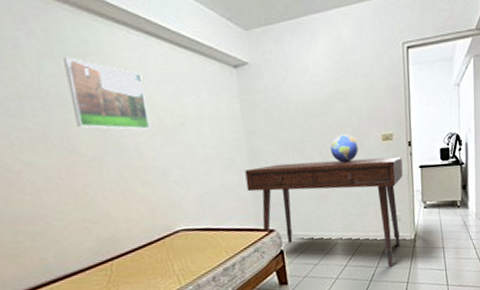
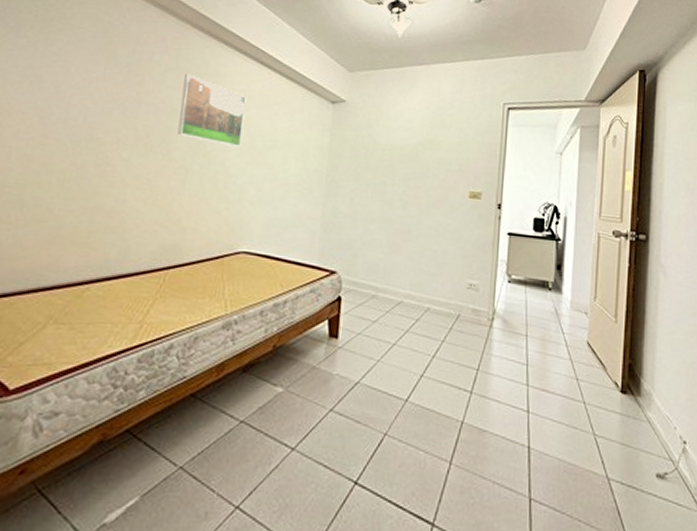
desk: present [245,156,403,268] -> none [317,202,489,346]
globe: present [330,134,359,163] -> none [412,183,443,214]

